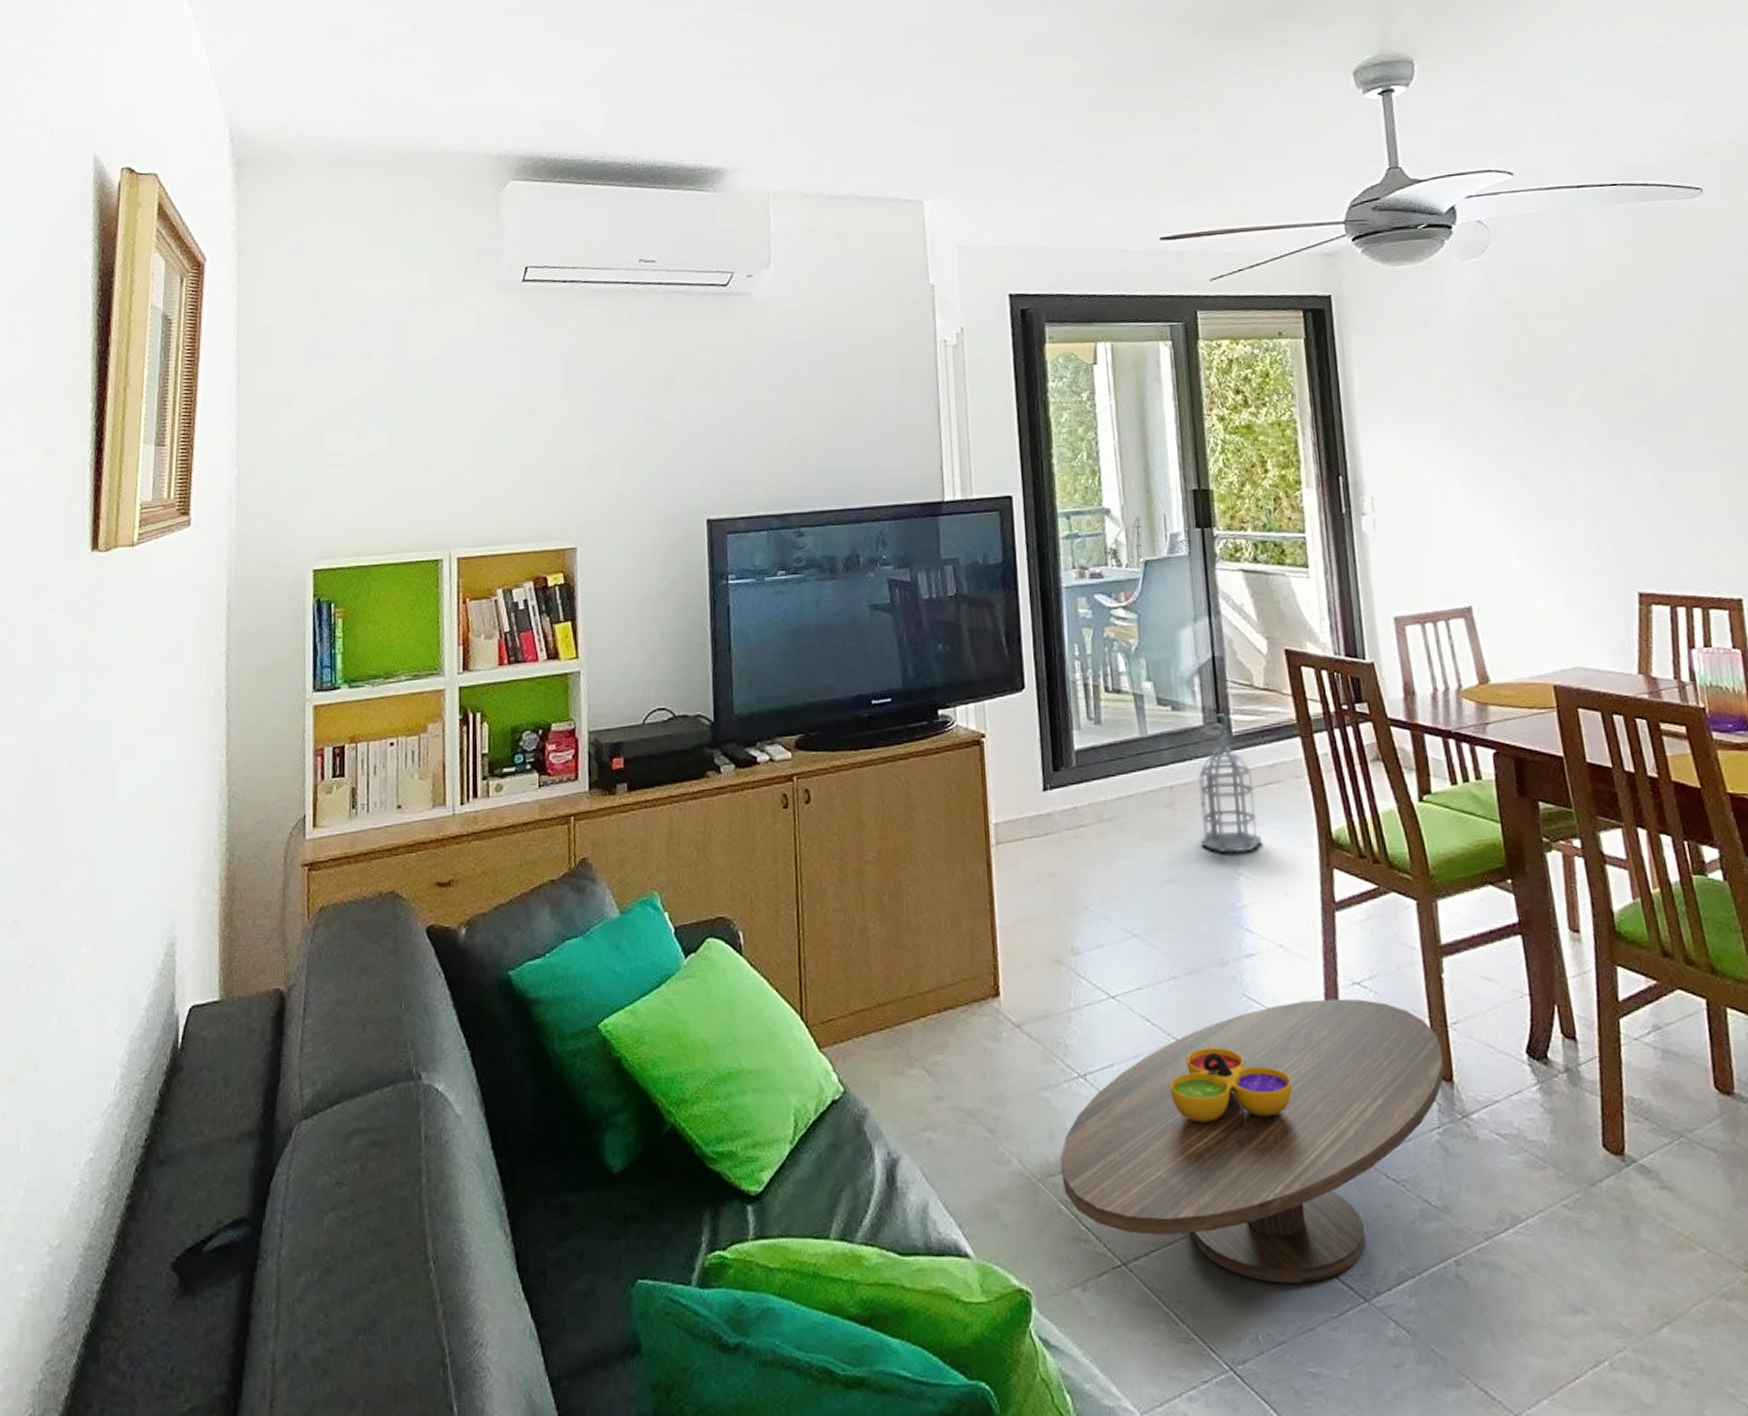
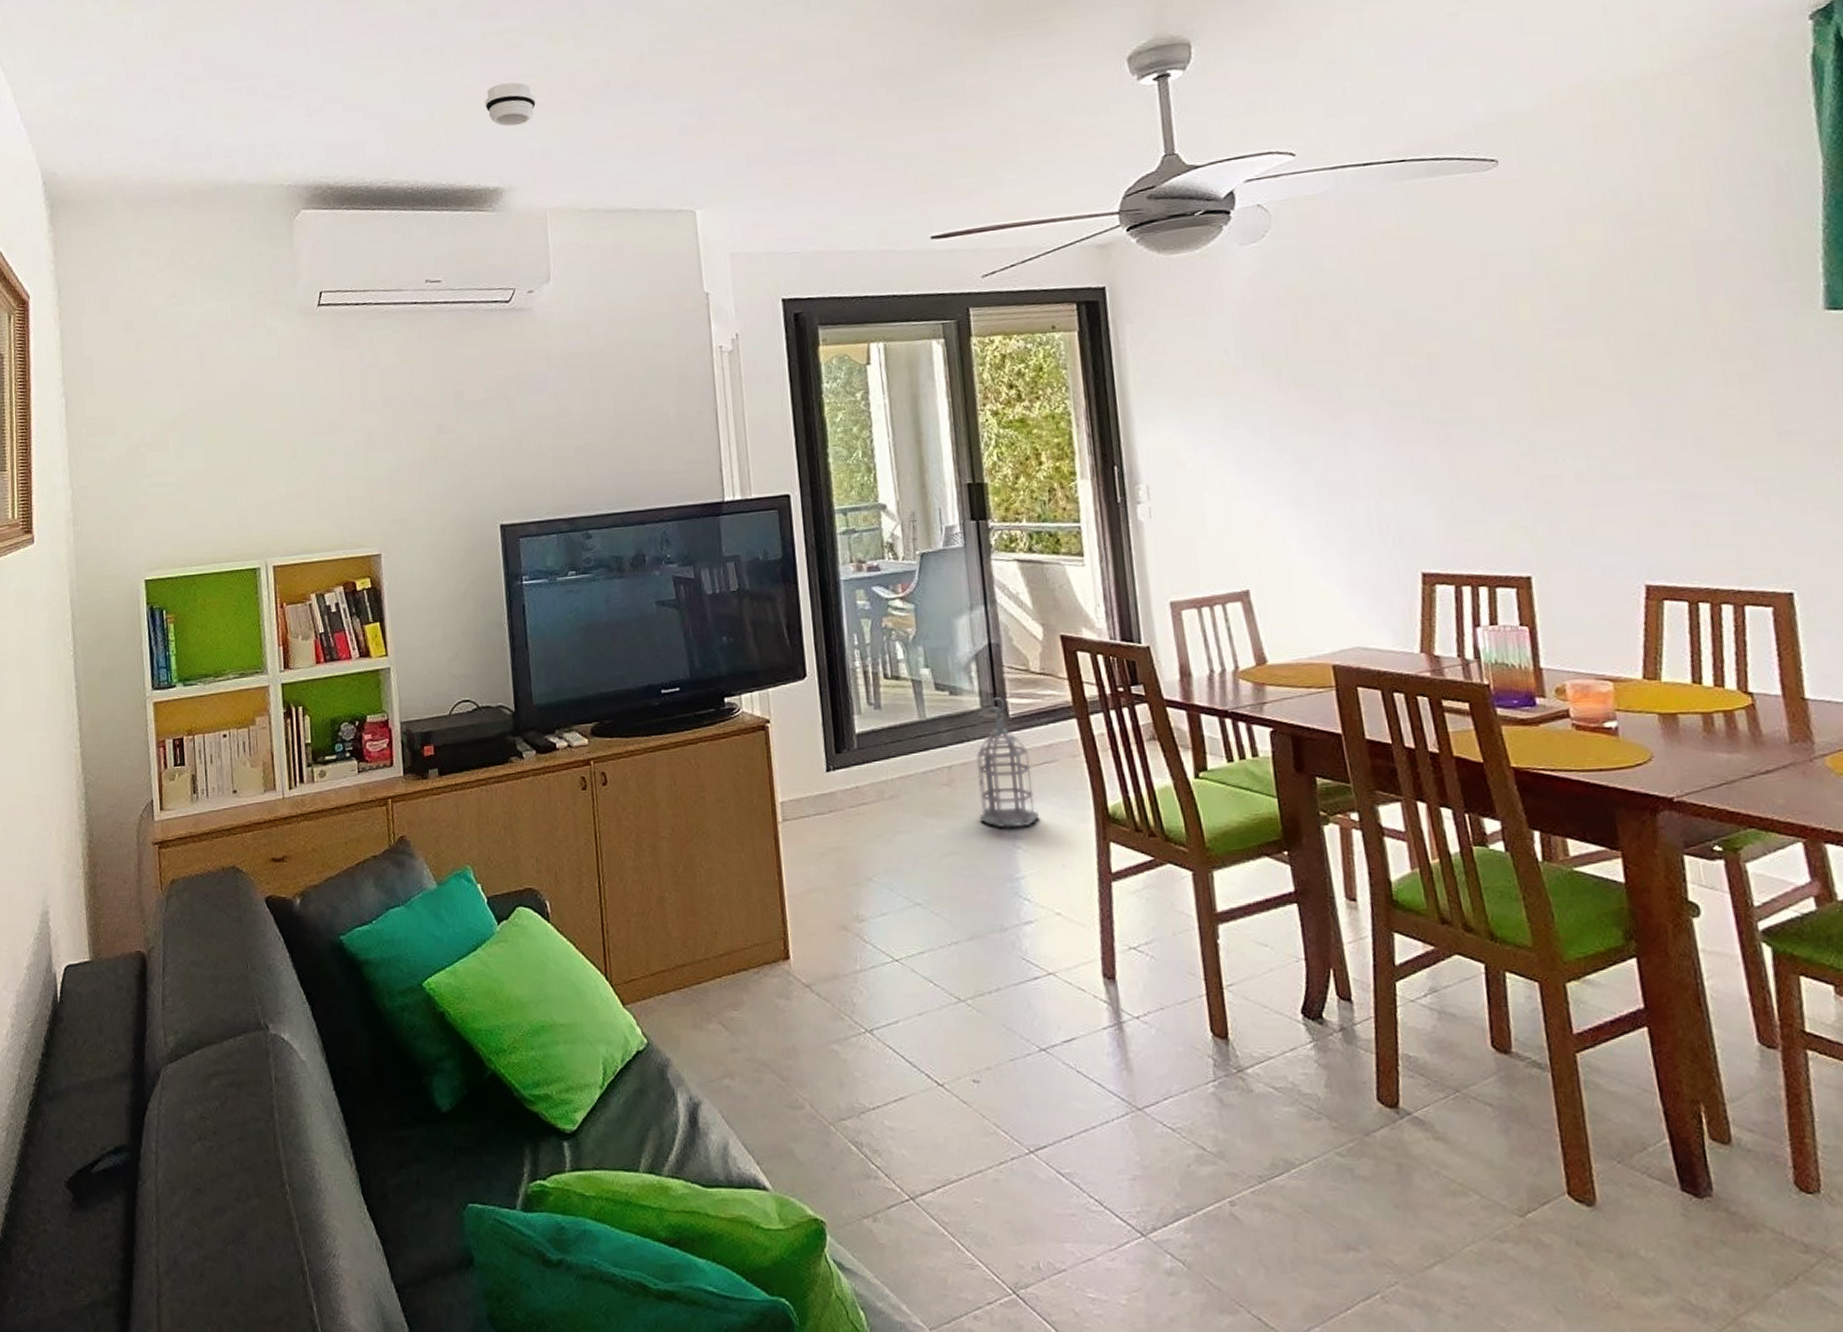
smoke detector: none [710,62,763,106] -> present [485,82,536,126]
coffee table: present [1060,998,1444,1284] -> none [850,962,1219,1218]
decorative bowl: present [1169,1048,1292,1122] -> none [952,1007,1071,1074]

